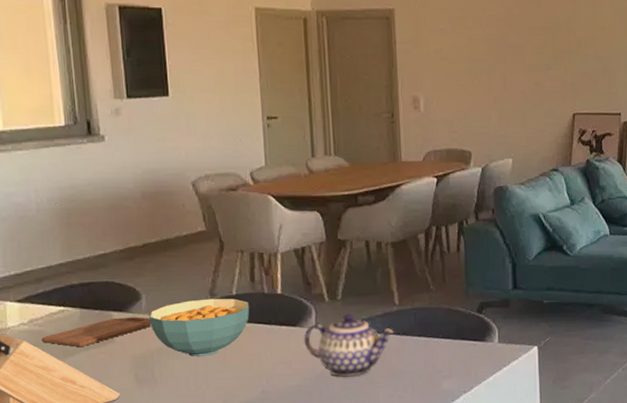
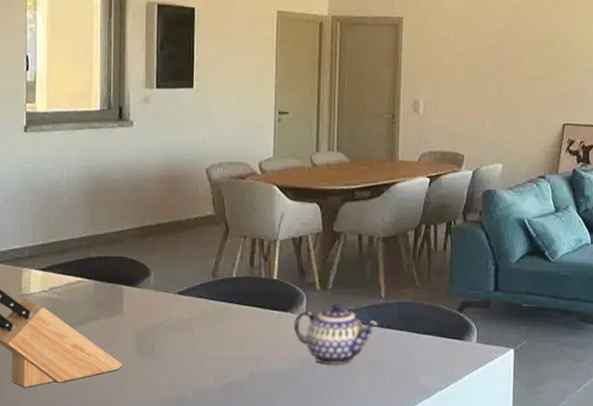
cutting board: present [41,317,151,348] -> none [58,291,157,317]
cereal bowl: present [149,298,250,357] -> none [156,279,247,334]

